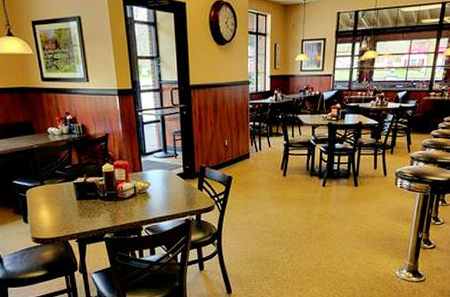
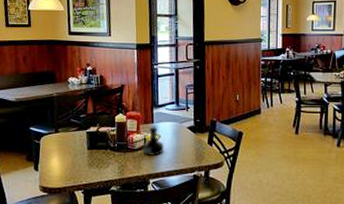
tequila bottle: none [133,175,154,203] -> present [142,127,164,156]

